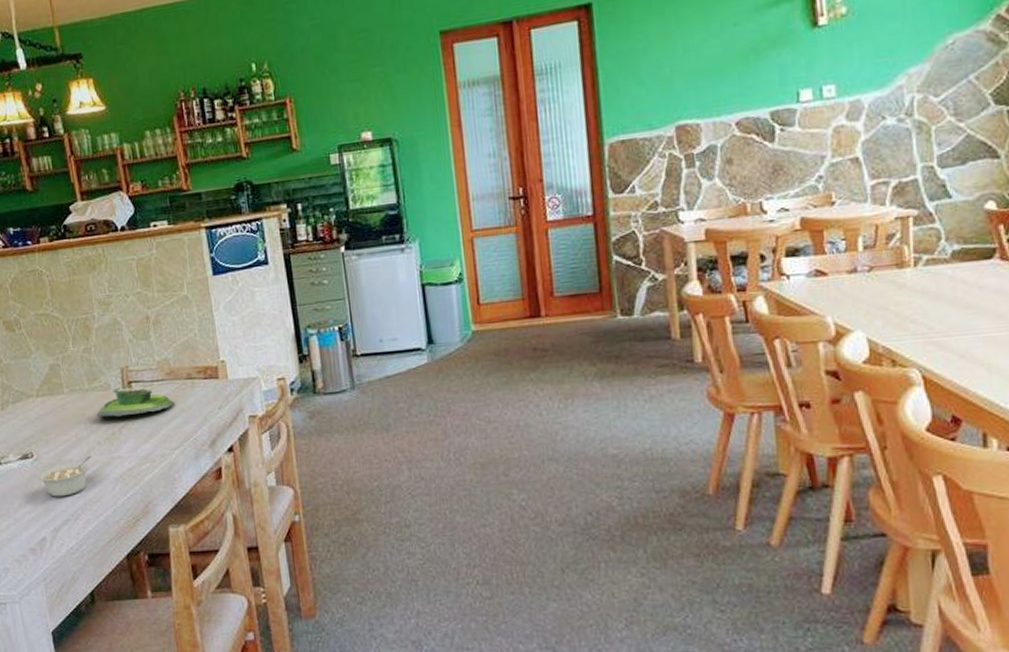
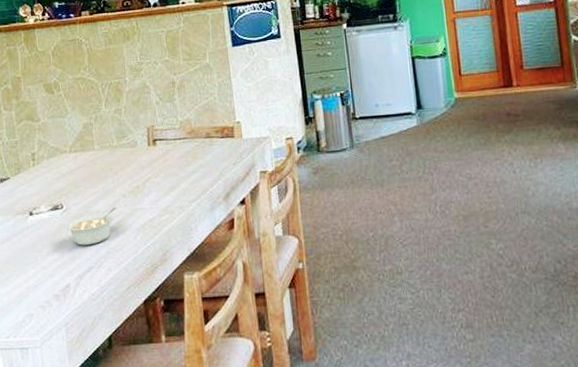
plant pot: present [96,383,174,417] -> none [123,141,193,172]

